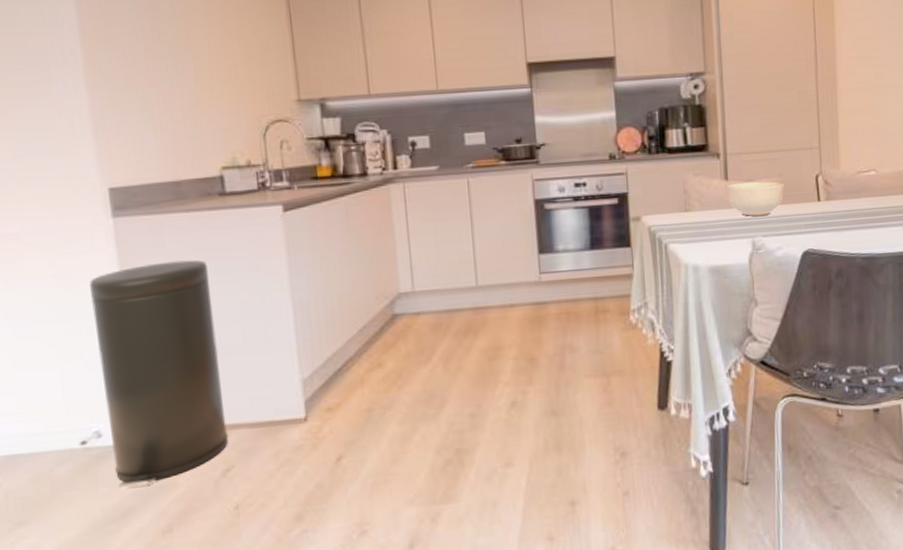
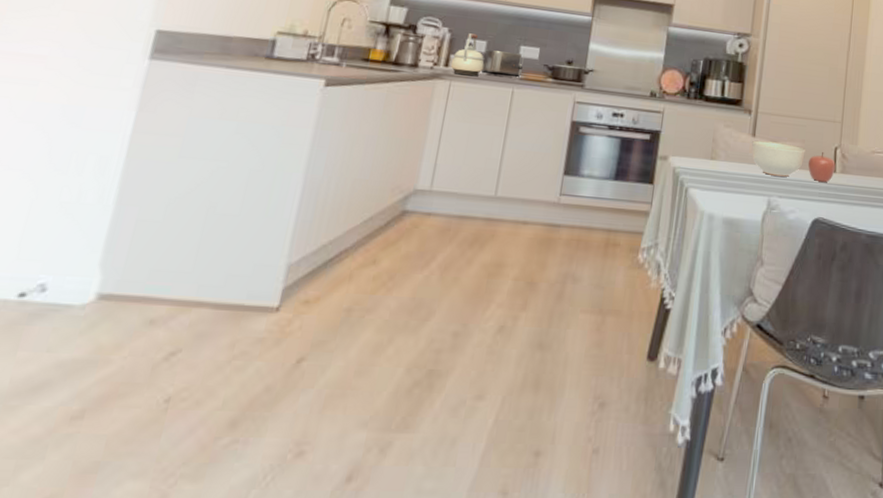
pedal bin: present [90,260,228,489] -> none [41,113,229,357]
kettle: none [398,130,433,175] -> present [450,33,485,77]
toaster: none [429,141,472,170] -> present [481,49,525,78]
fruit: none [788,181,819,213] -> present [807,151,836,182]

